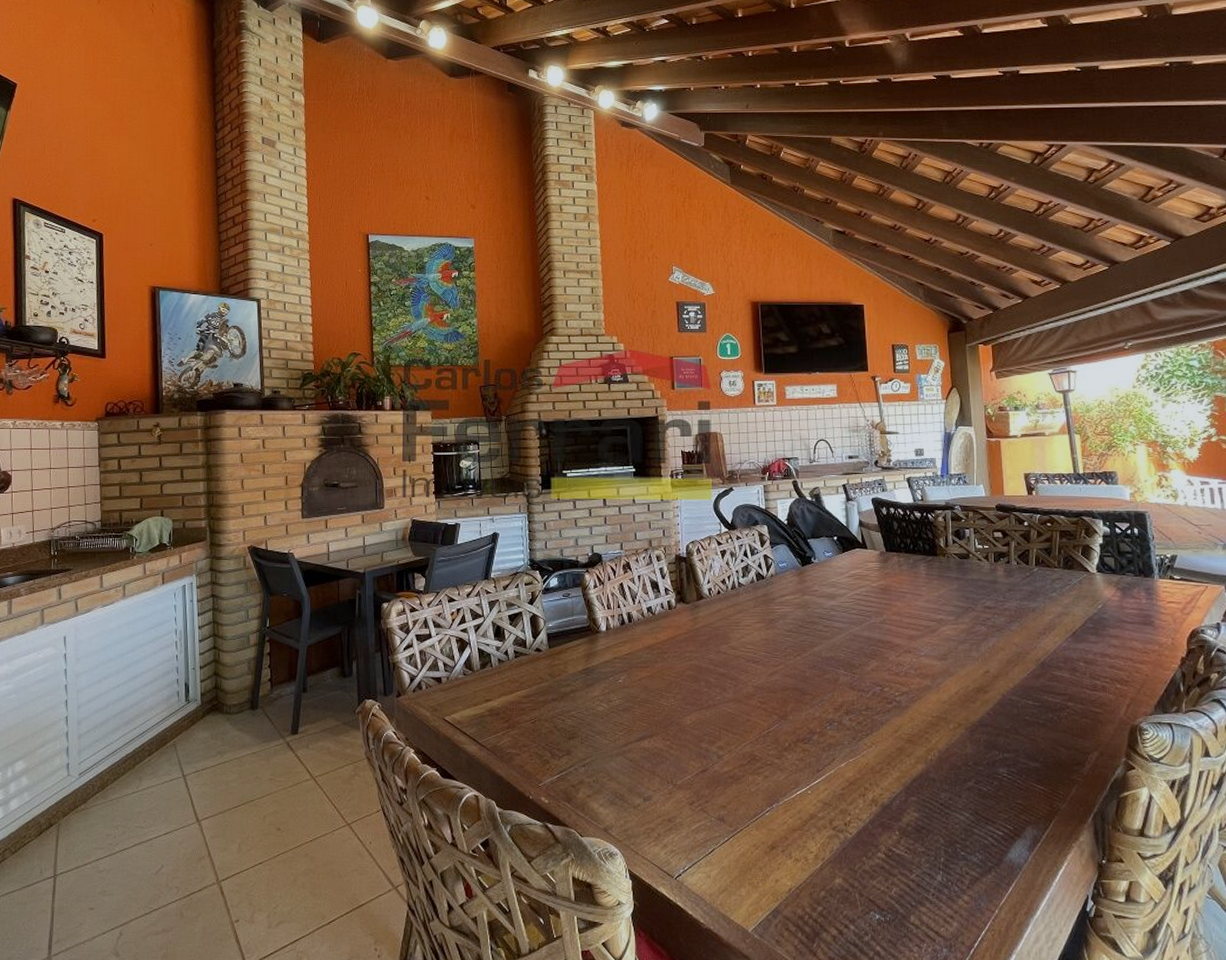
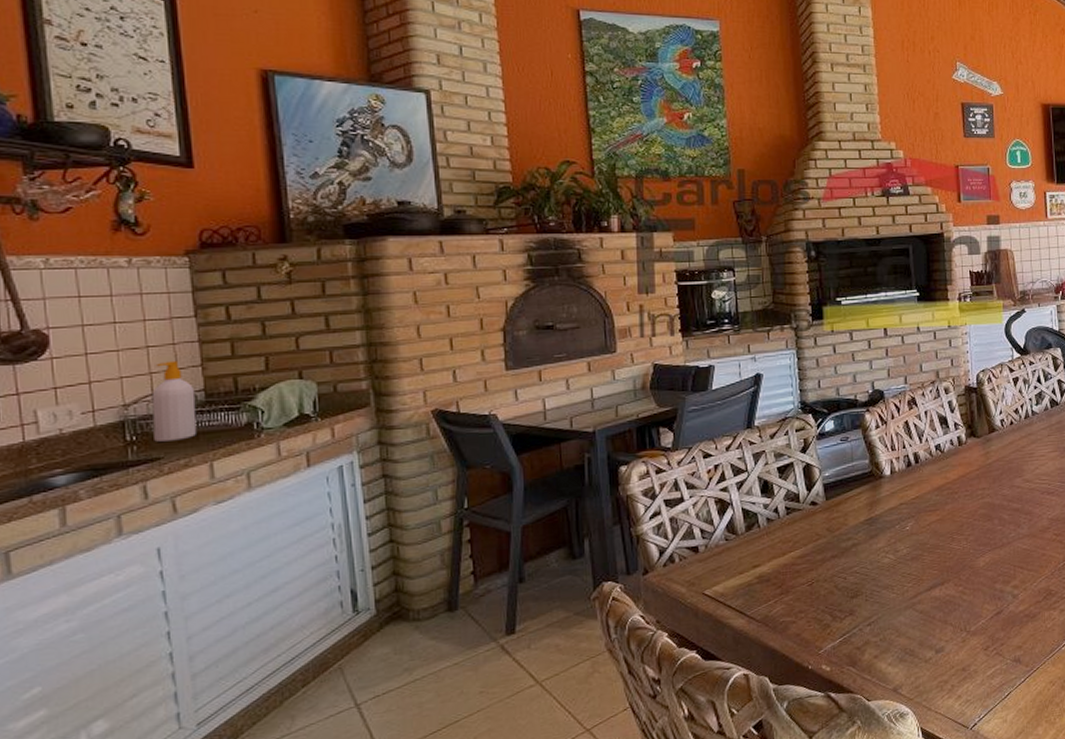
soap bottle: none [68,498,95,557] -> present [151,360,198,442]

